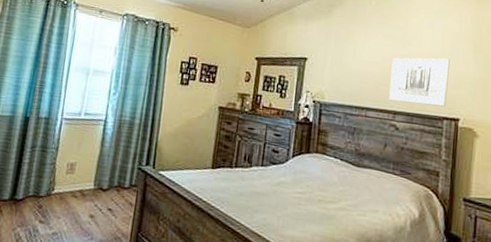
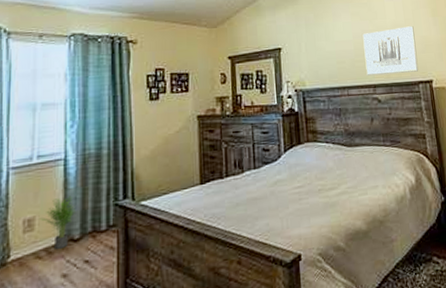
potted plant: none [80,152,108,194] -> present [40,195,75,249]

